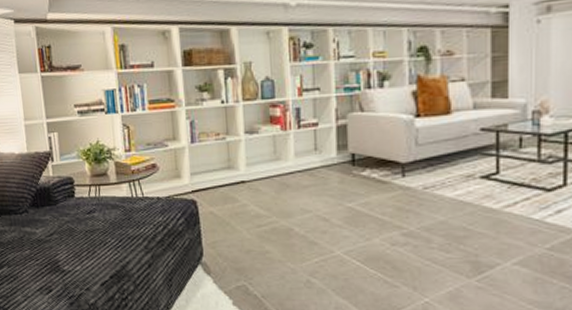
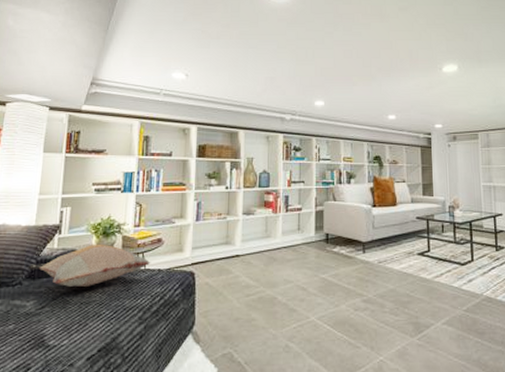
decorative pillow: none [29,171,149,215] -> present [27,244,151,287]

